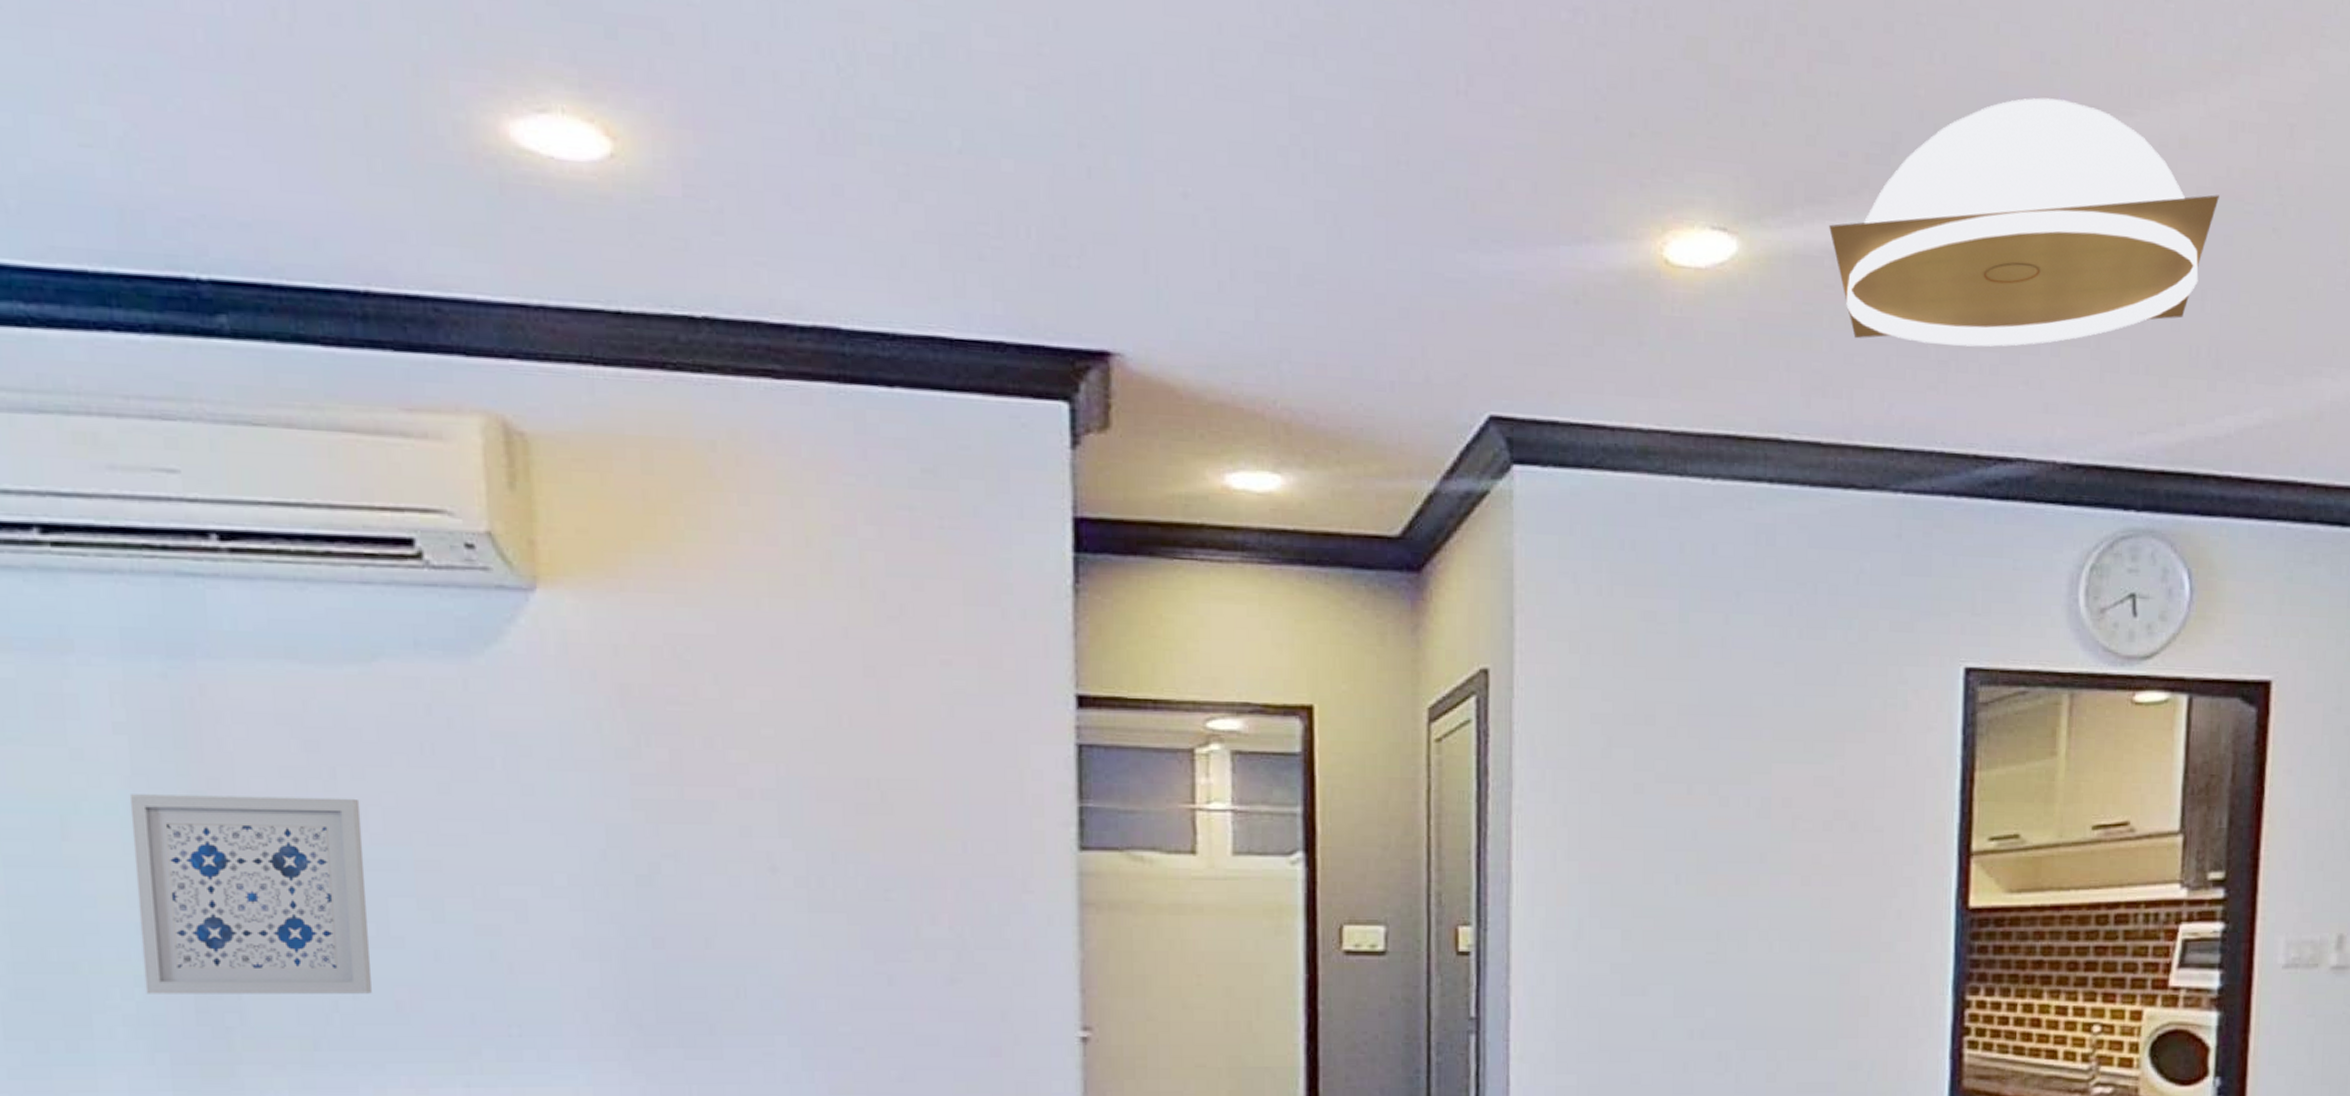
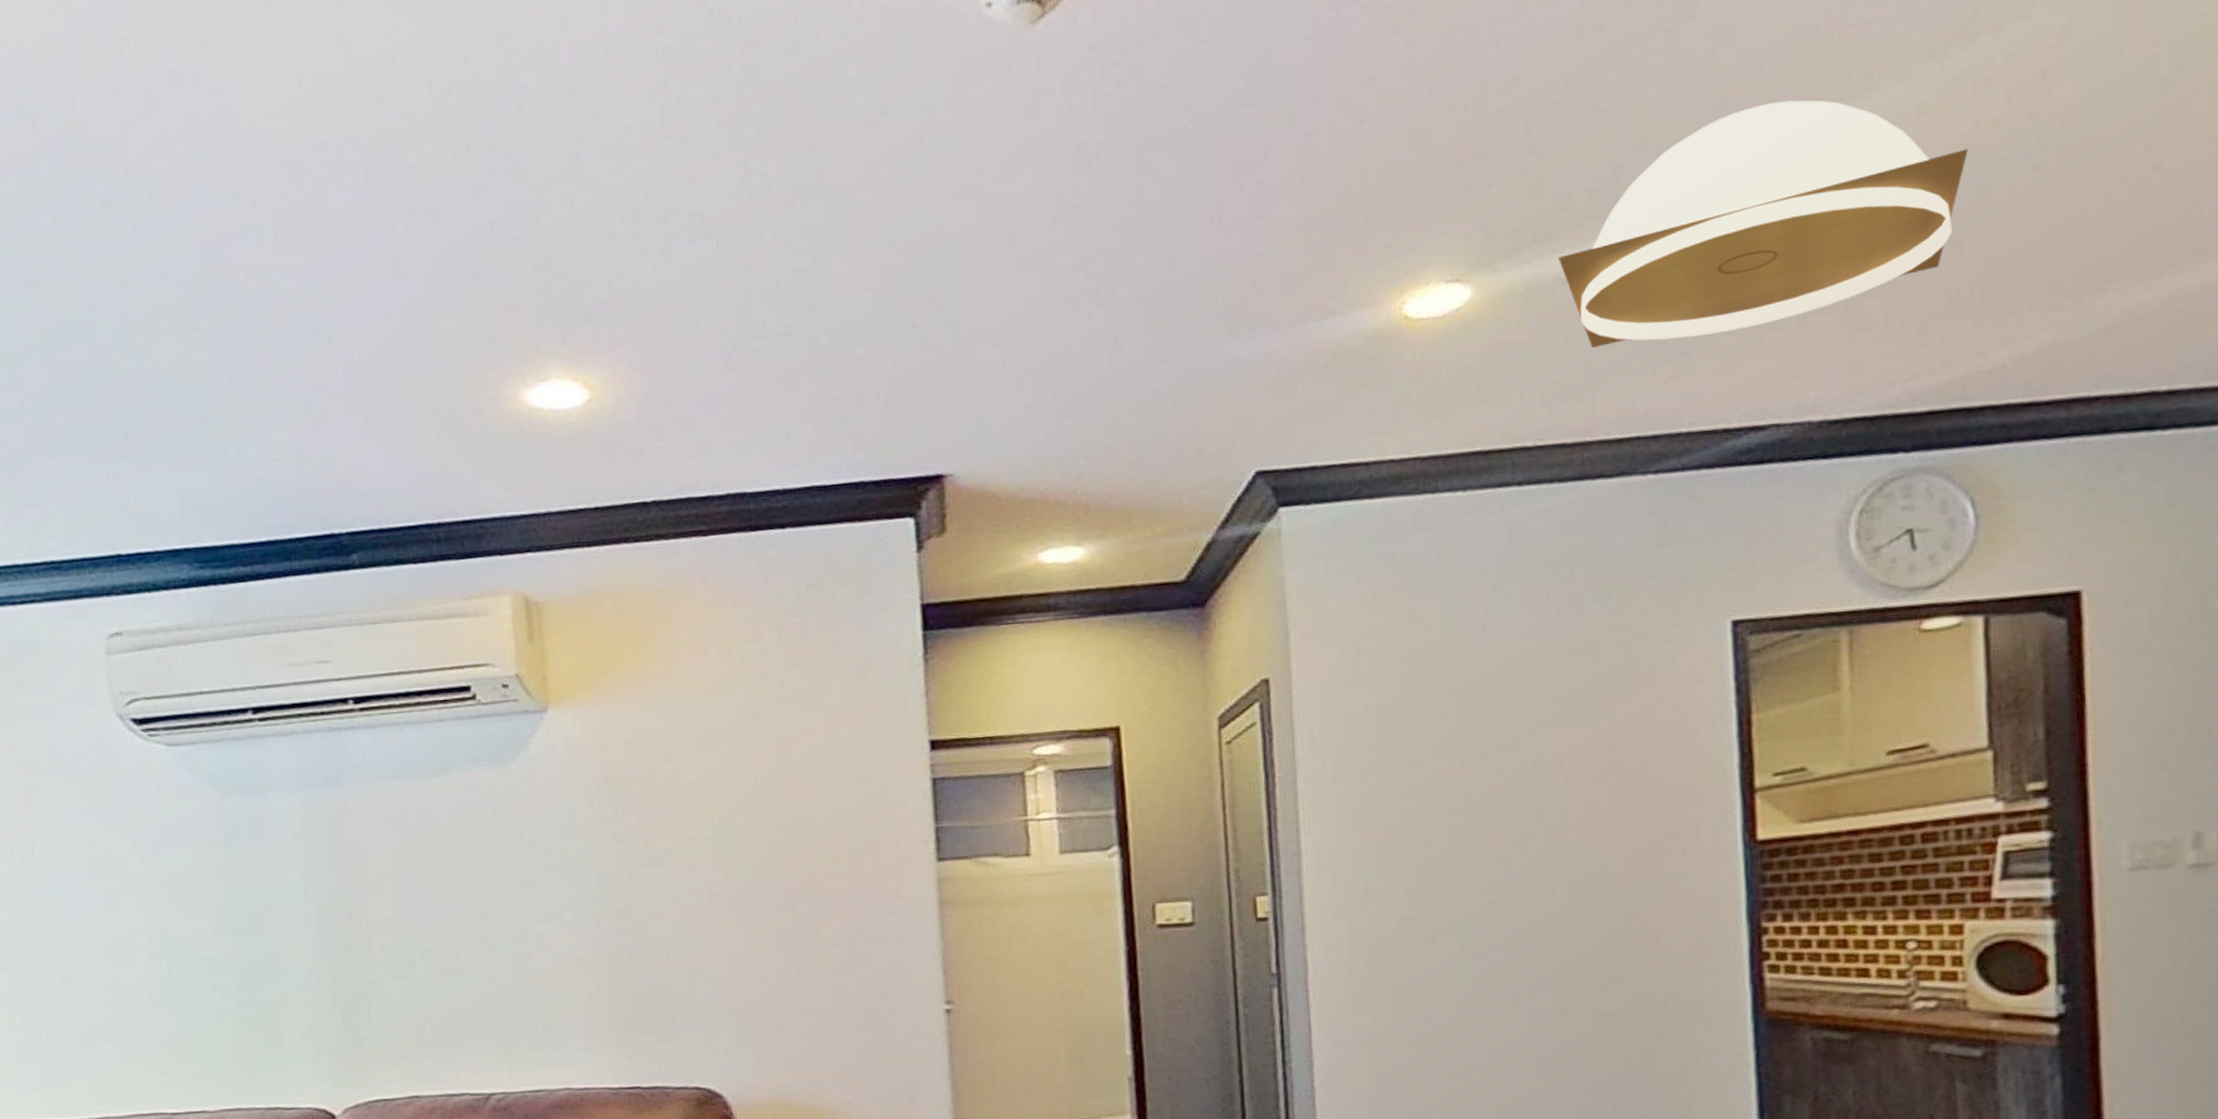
wall art: present [129,794,372,994] -> none [303,870,449,1017]

